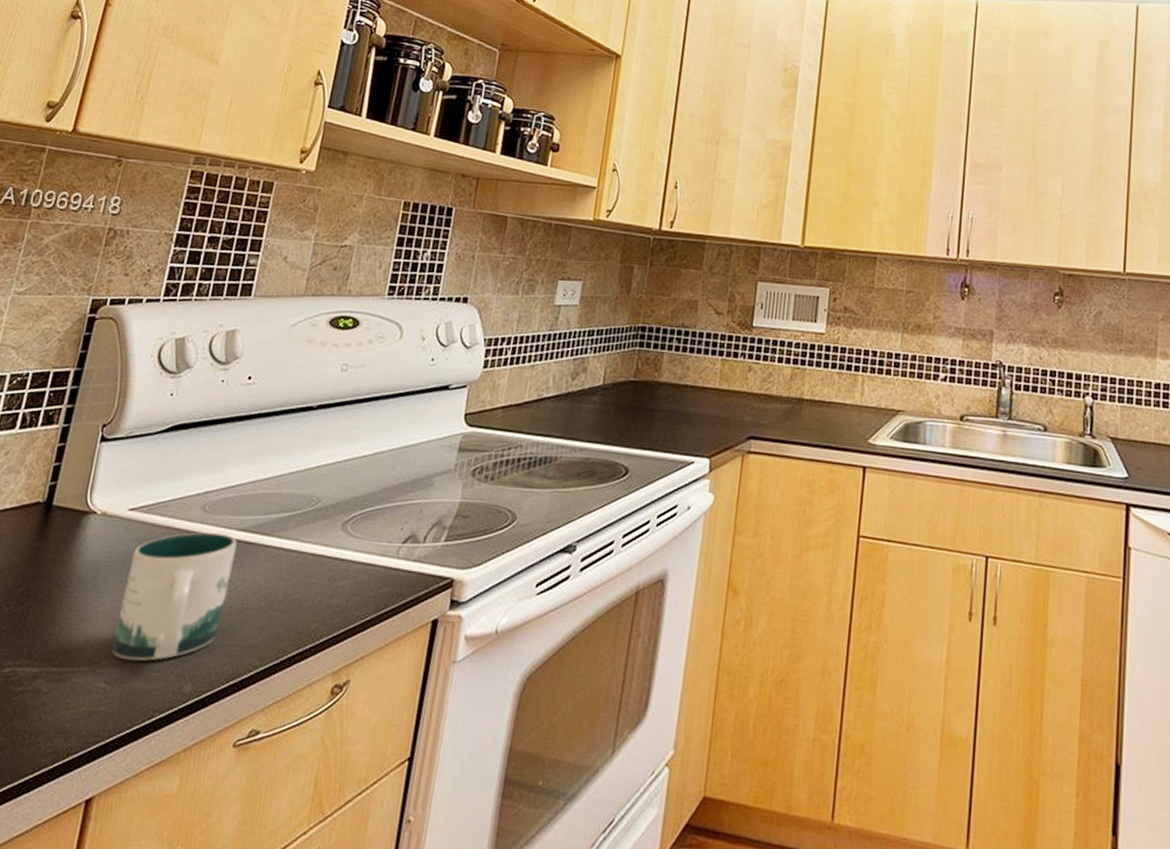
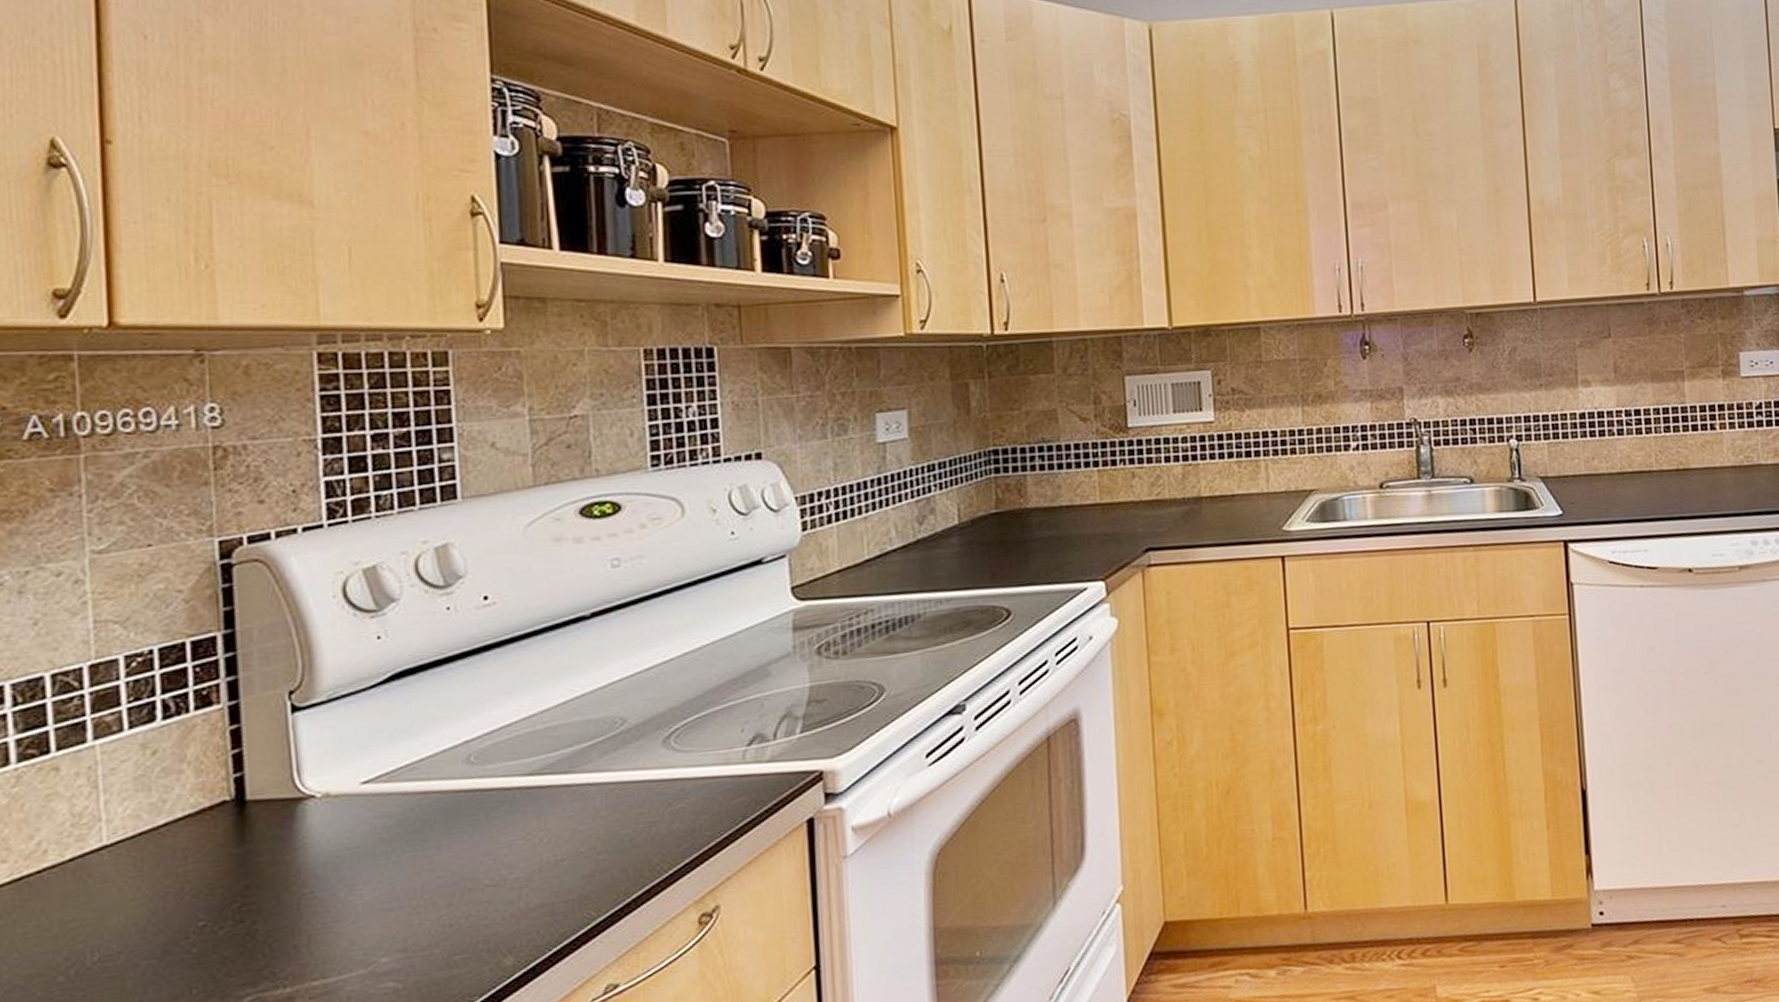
mug: present [112,532,238,661] -> none [383,783,532,952]

